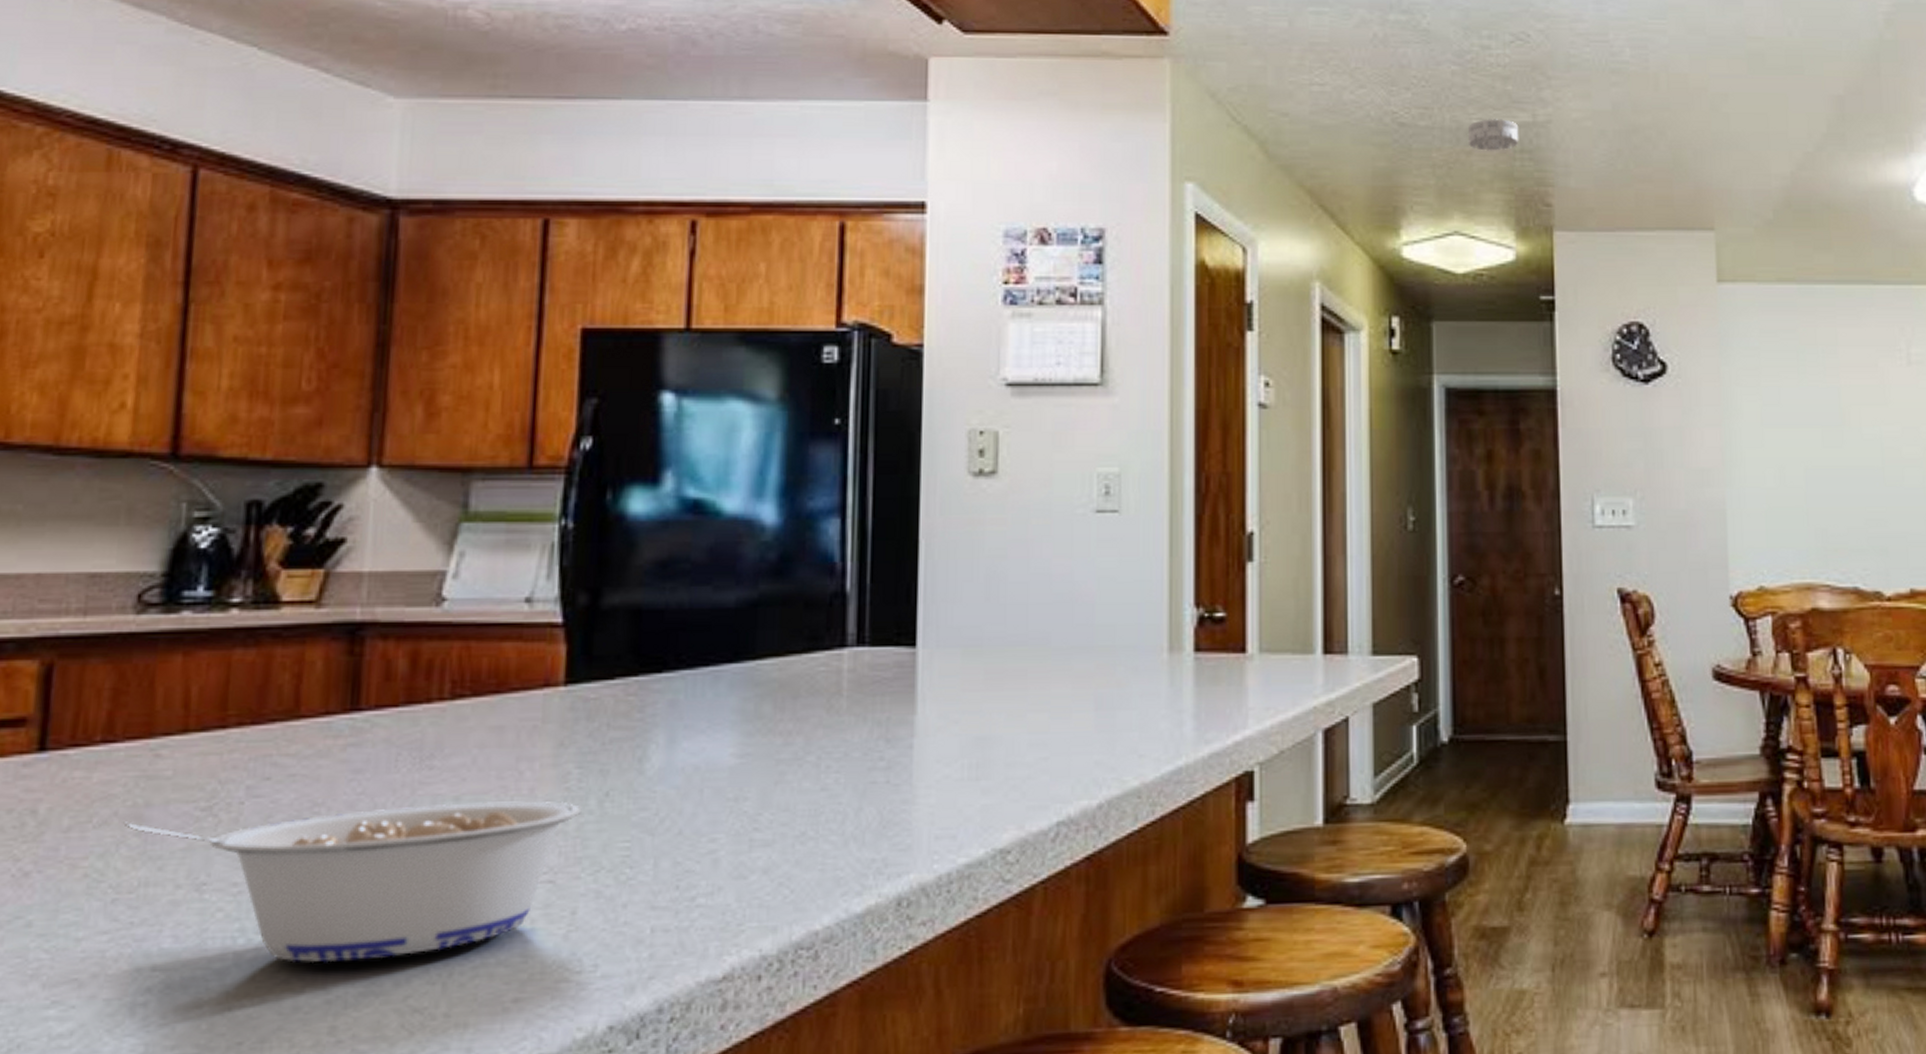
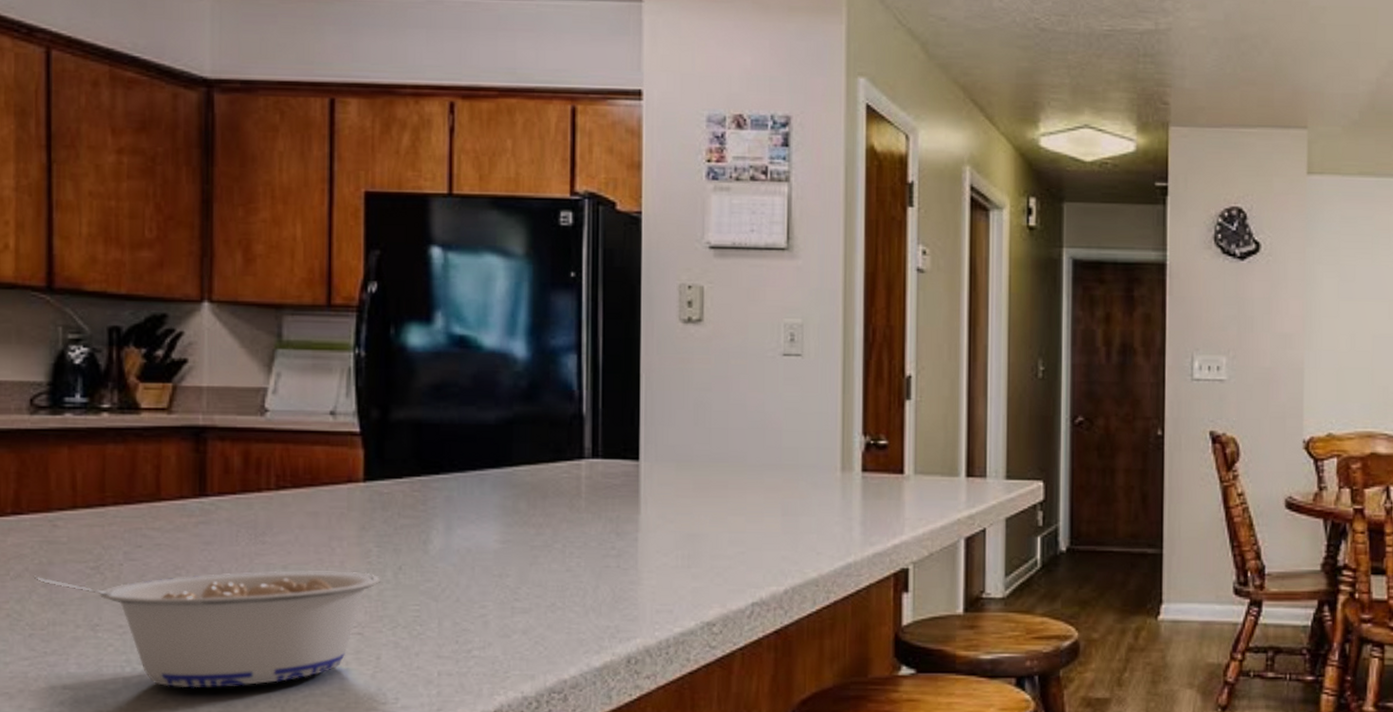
smoke detector: present [1467,119,1519,151] -> none [1098,26,1143,55]

